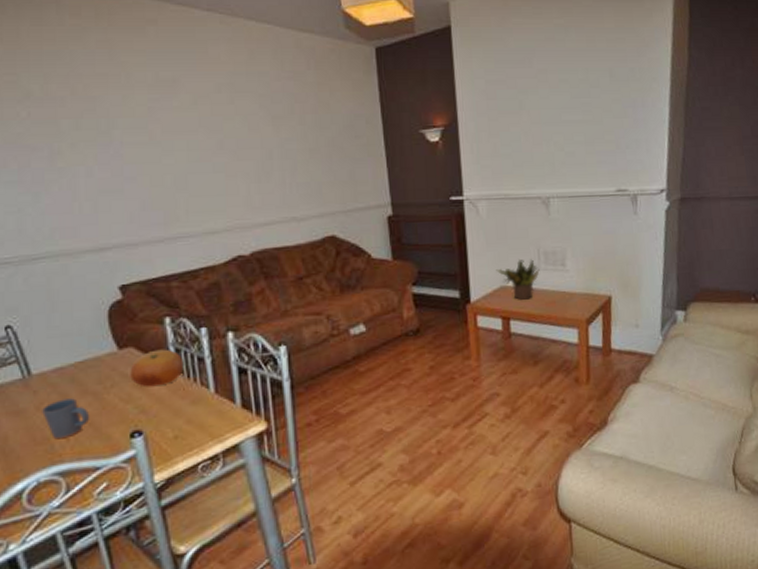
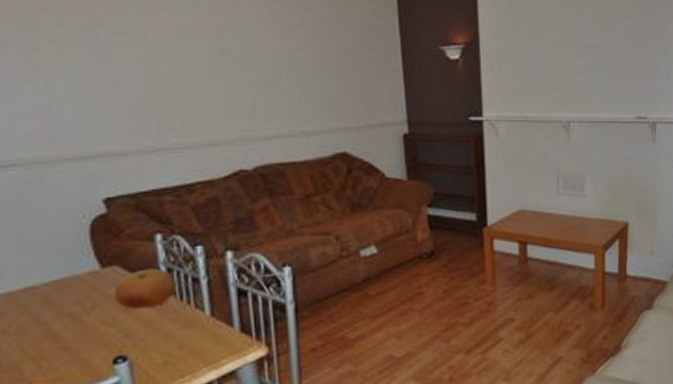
mug: present [42,398,90,440] -> none [9,320,67,366]
potted plant: present [496,258,540,300] -> none [514,182,558,224]

